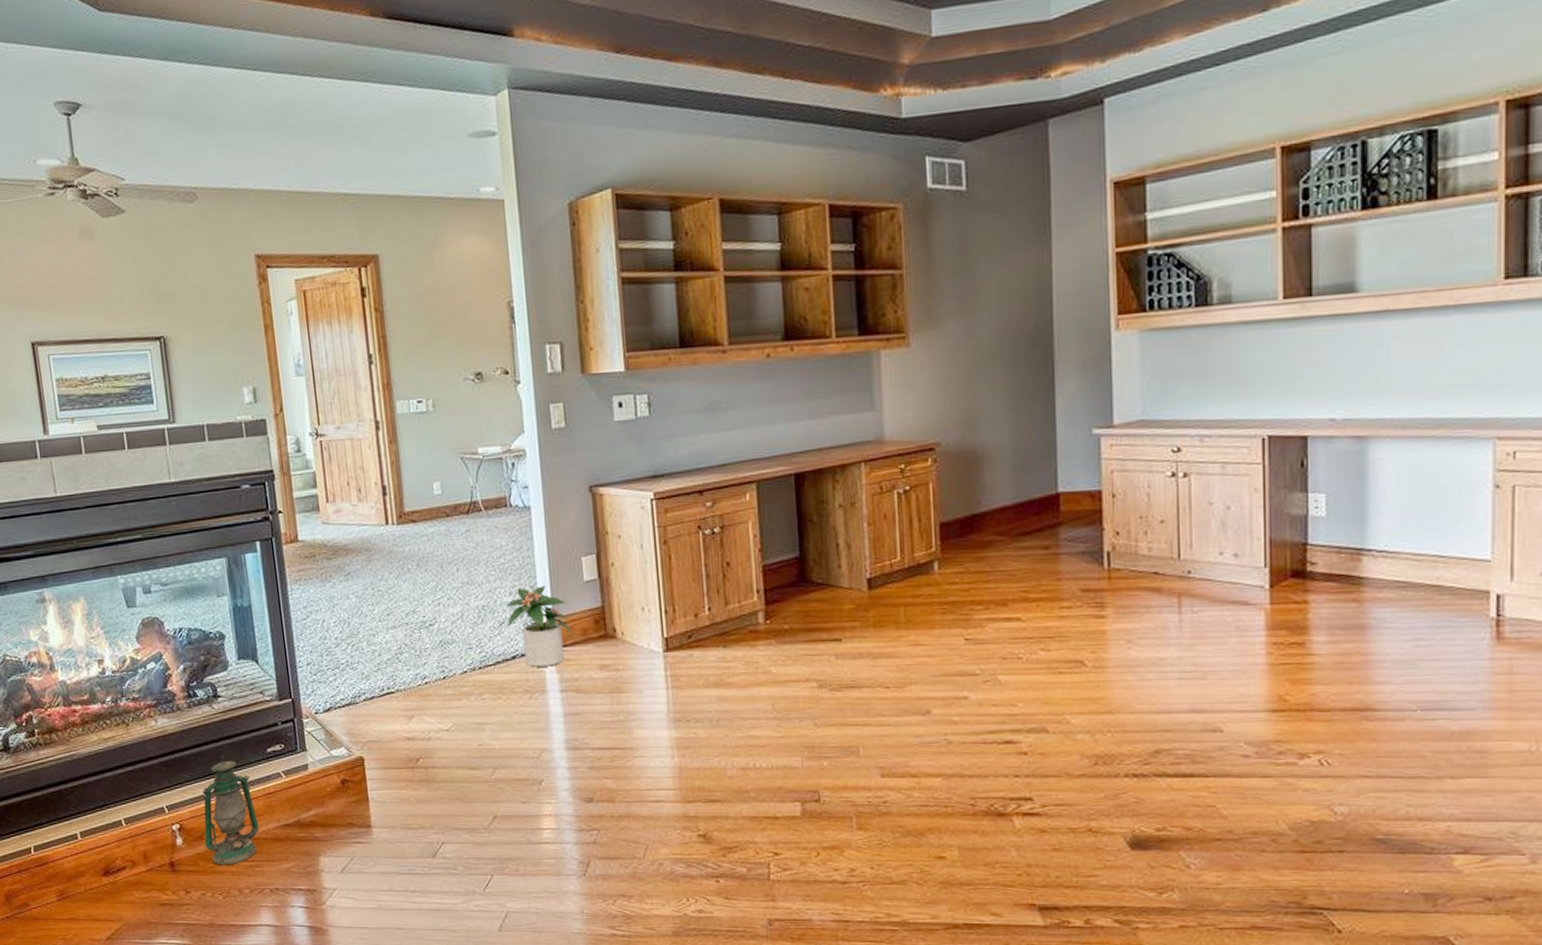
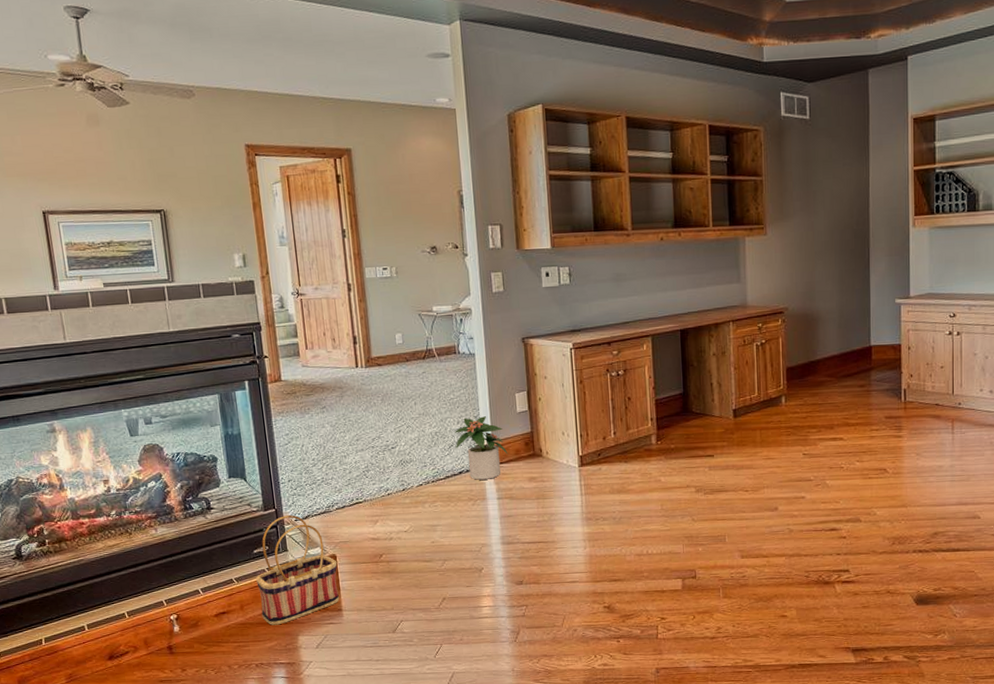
lantern: present [203,756,260,866] -> none [197,557,247,647]
basket: none [270,707,368,842] -> present [256,515,339,625]

